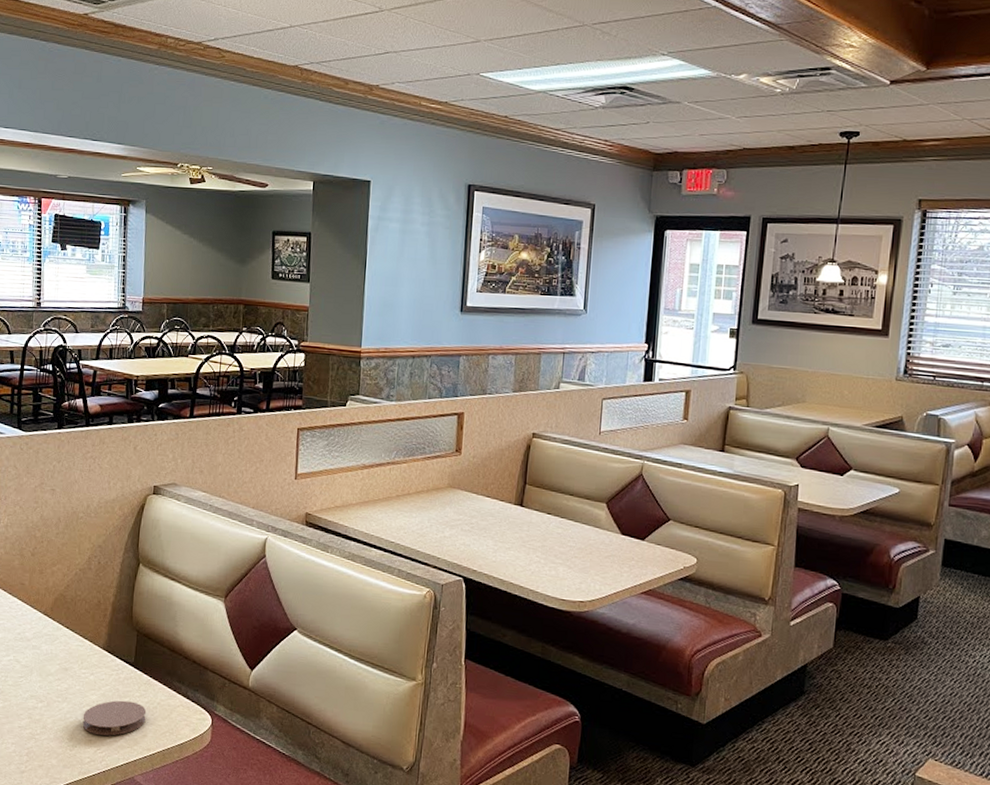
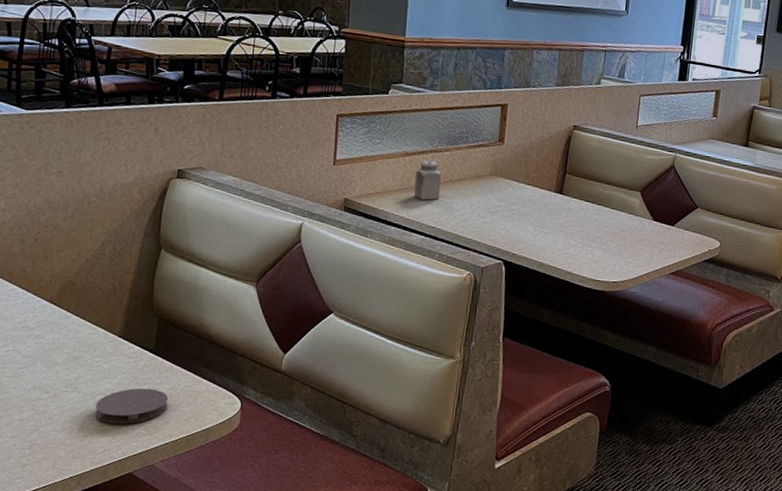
salt shaker: none [372,473,400,514] -> present [413,160,442,200]

